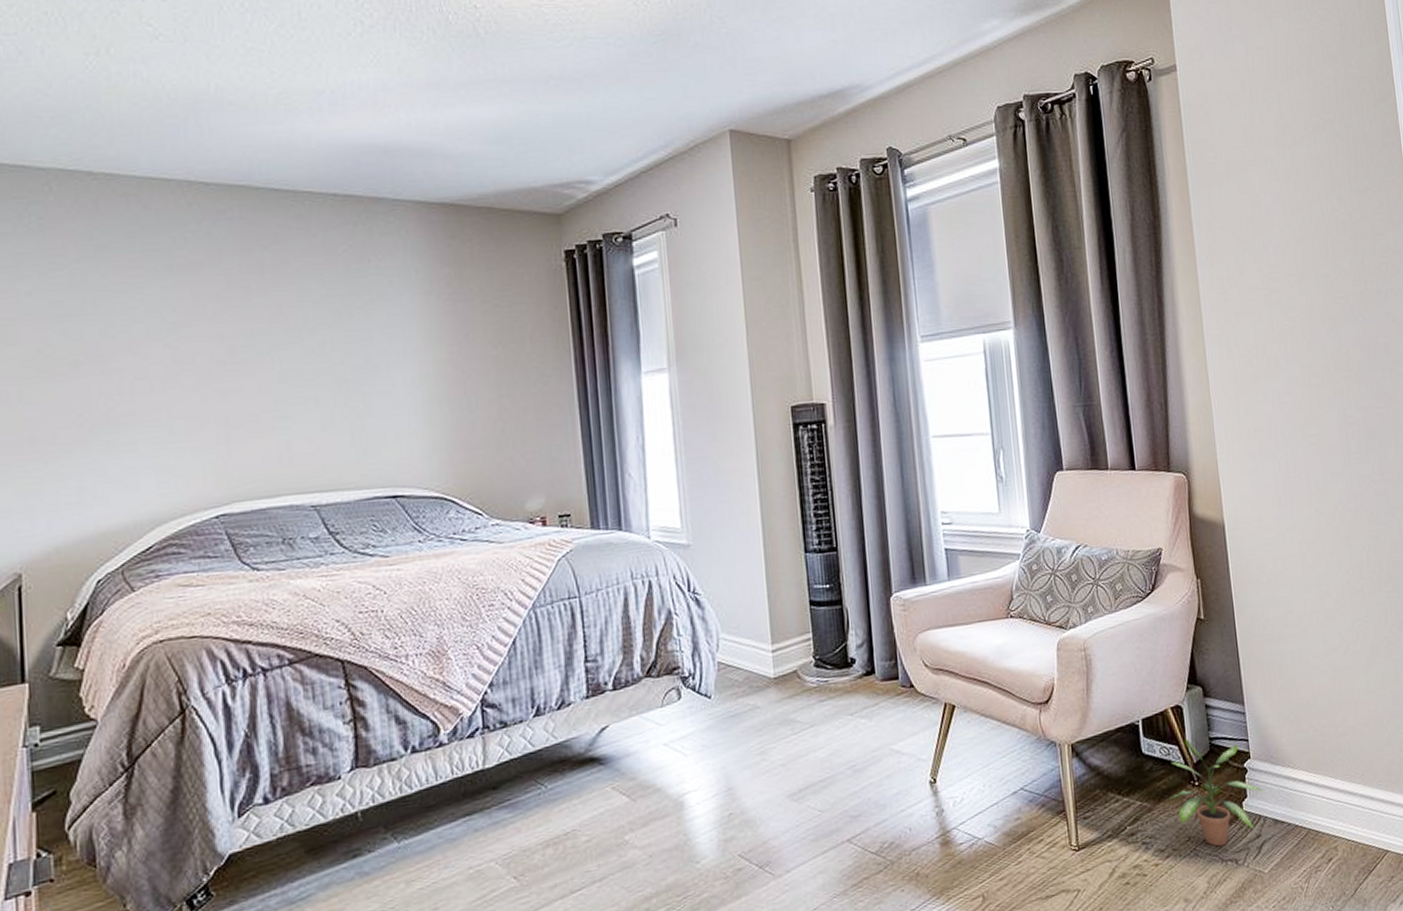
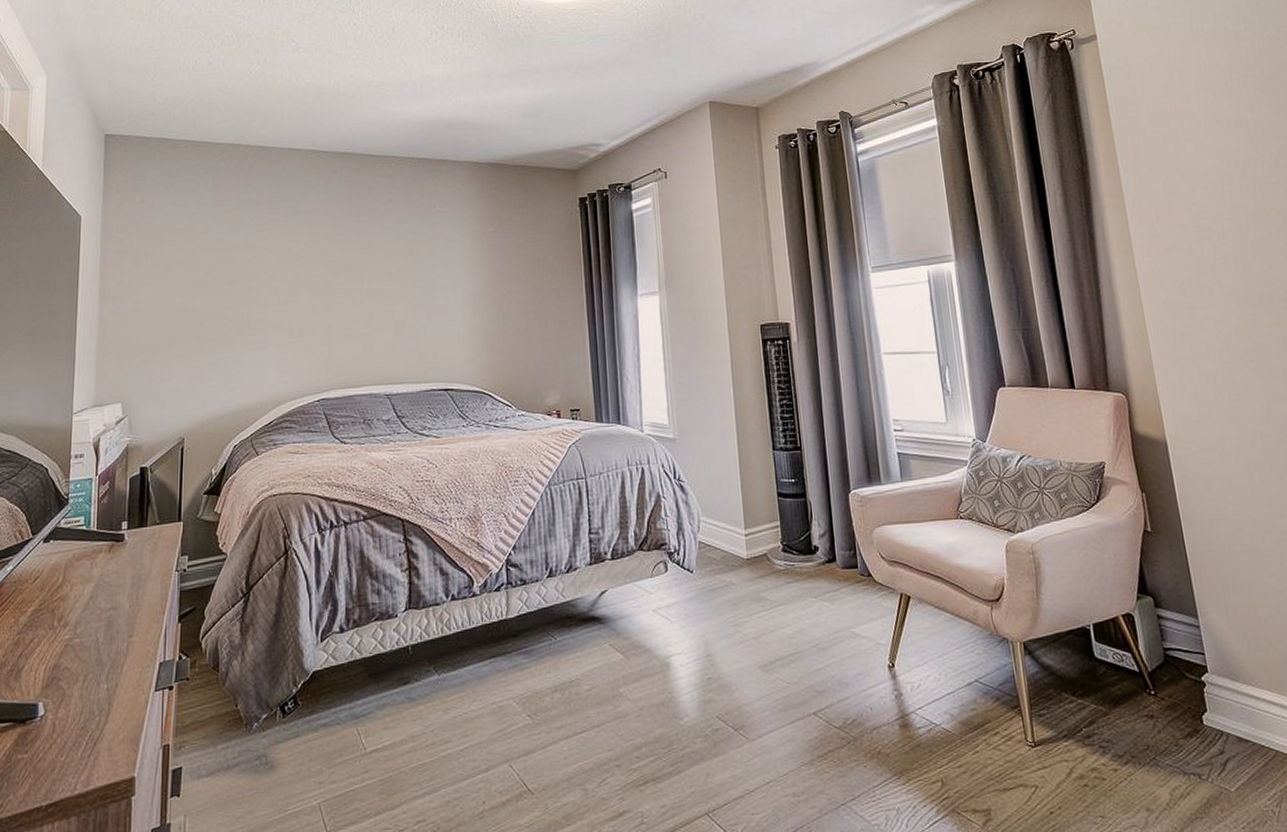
potted plant: present [1168,738,1264,847] -> none [1124,647,1224,759]

